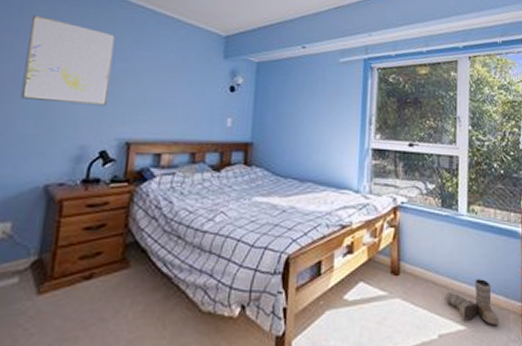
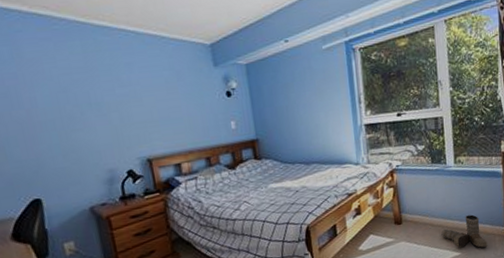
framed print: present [20,15,115,106] -> none [25,58,120,139]

